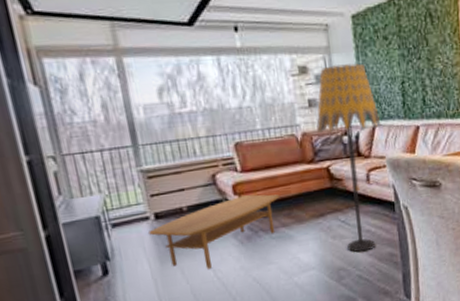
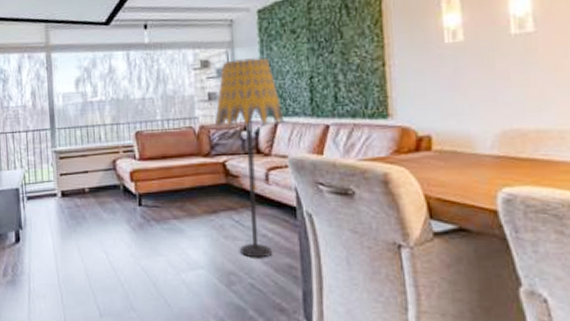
coffee table: present [149,194,280,269] -> none [55,183,174,251]

